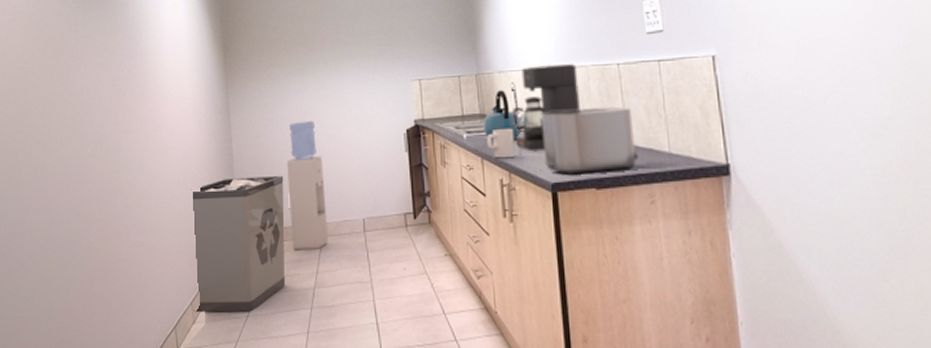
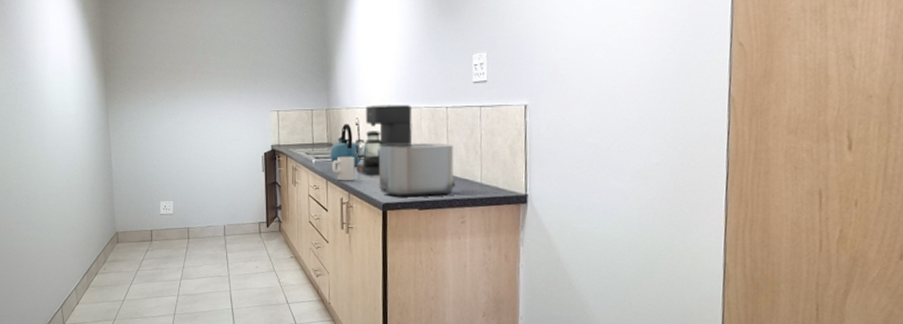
recycling bin: present [190,175,286,313] -> none [74,186,157,297]
water cooler: present [286,121,328,250] -> none [159,141,193,249]

